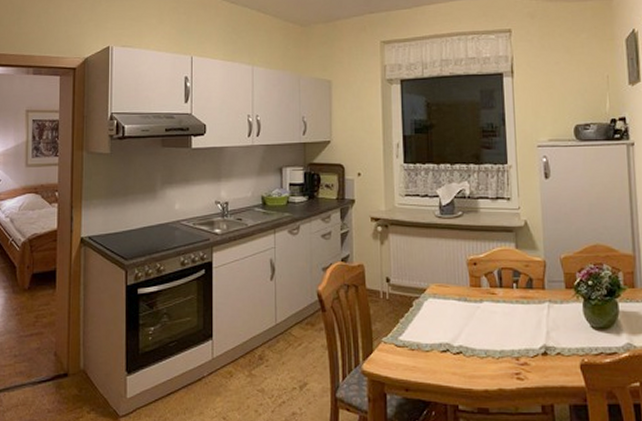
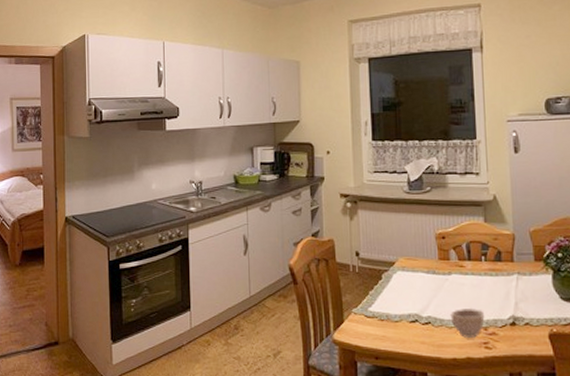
cup: none [482,336,517,368] -> present [450,307,485,338]

